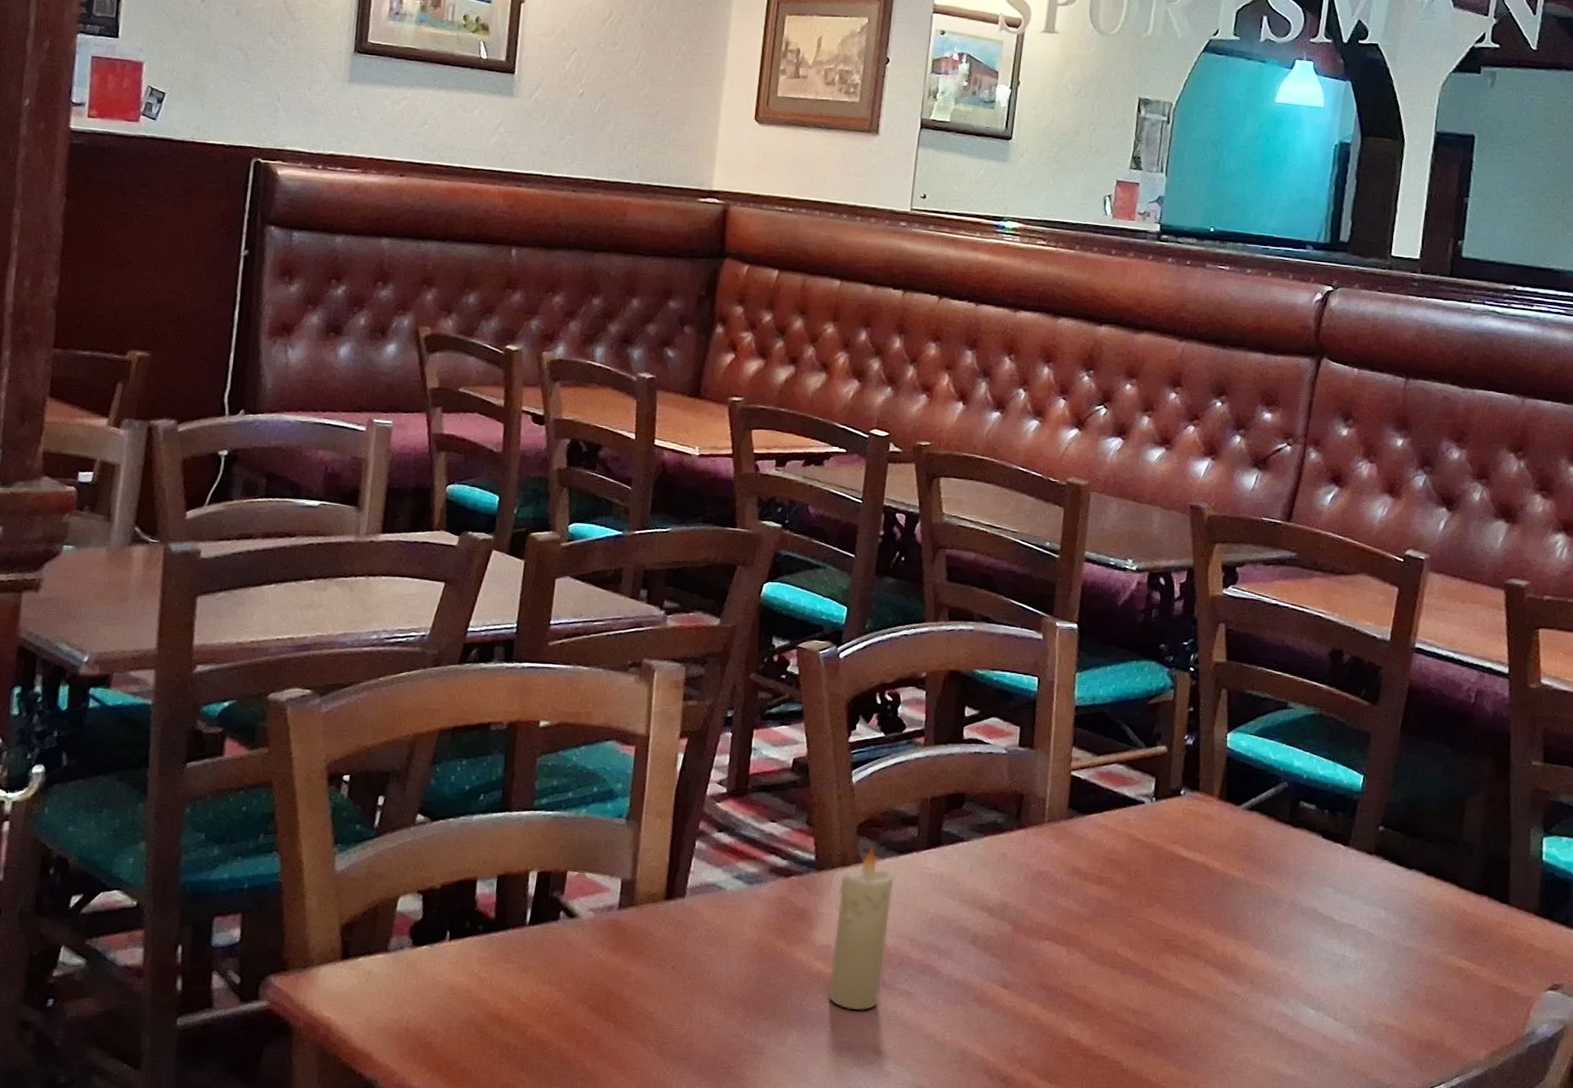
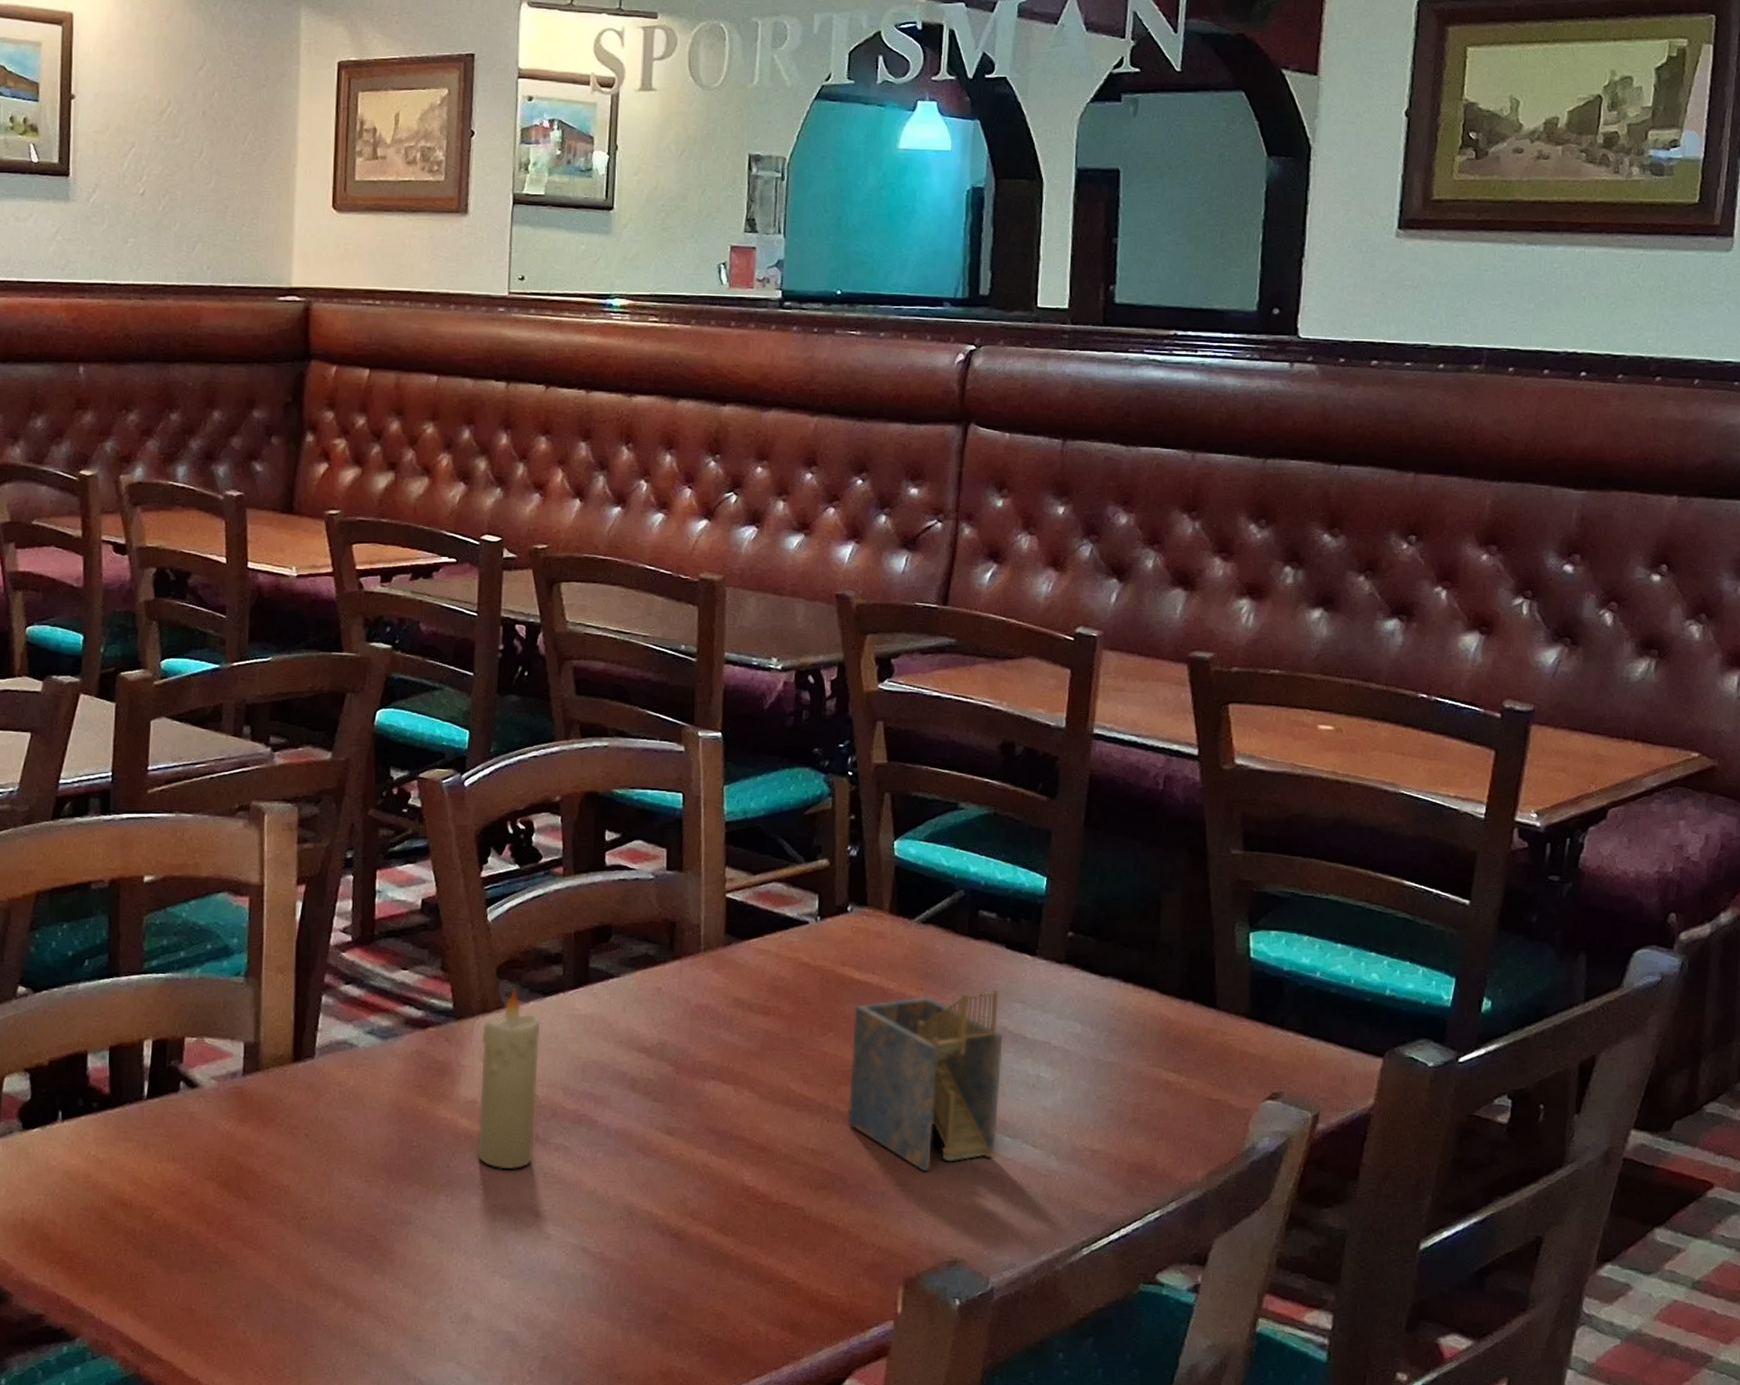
napkin holder: none [1167,874,1314,1036] -> present [847,989,1003,1172]

